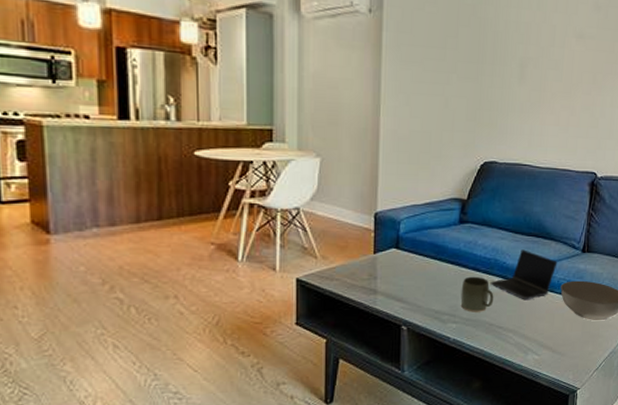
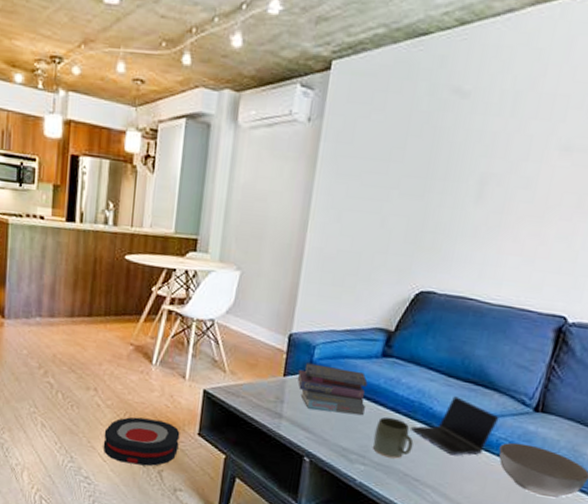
robot vacuum: none [191,317,277,369] -> present [103,417,180,466]
books: none [386,238,450,280] -> present [297,363,368,416]

